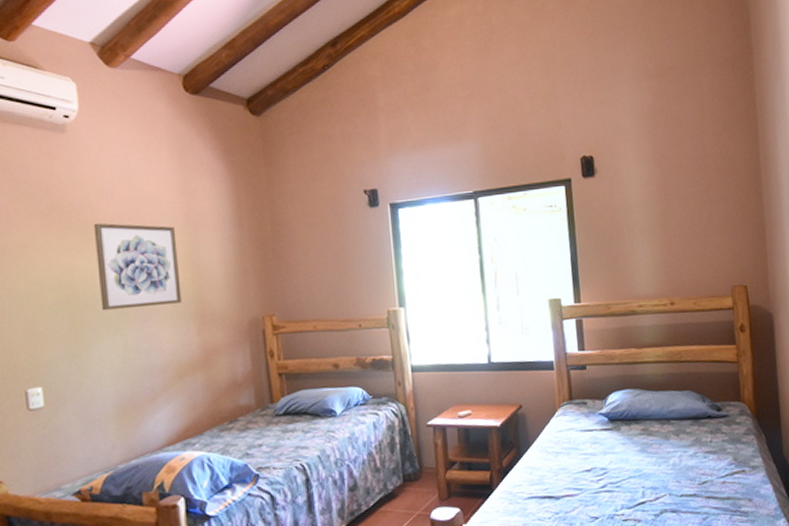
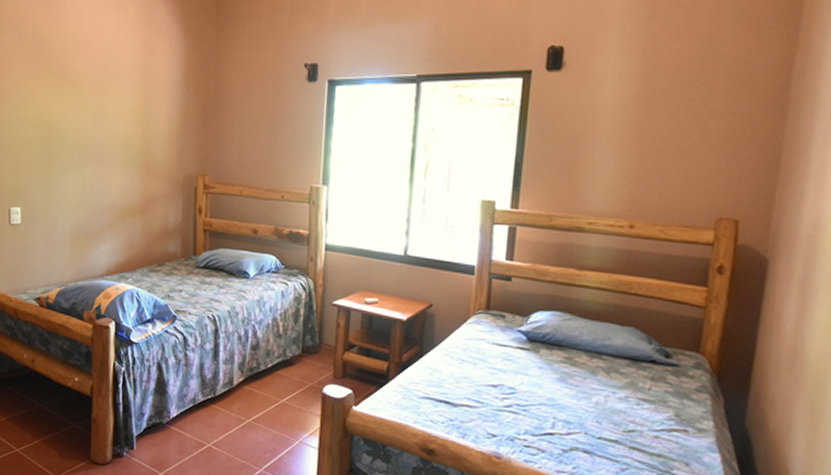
wall art: present [93,222,182,311] -> none [69,73,134,153]

